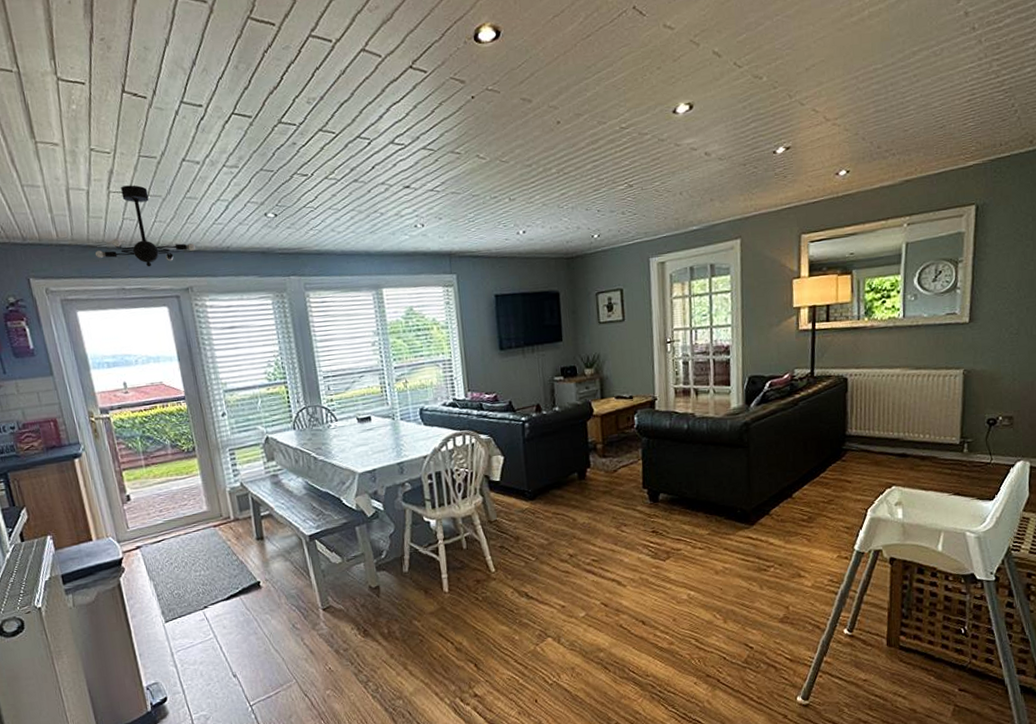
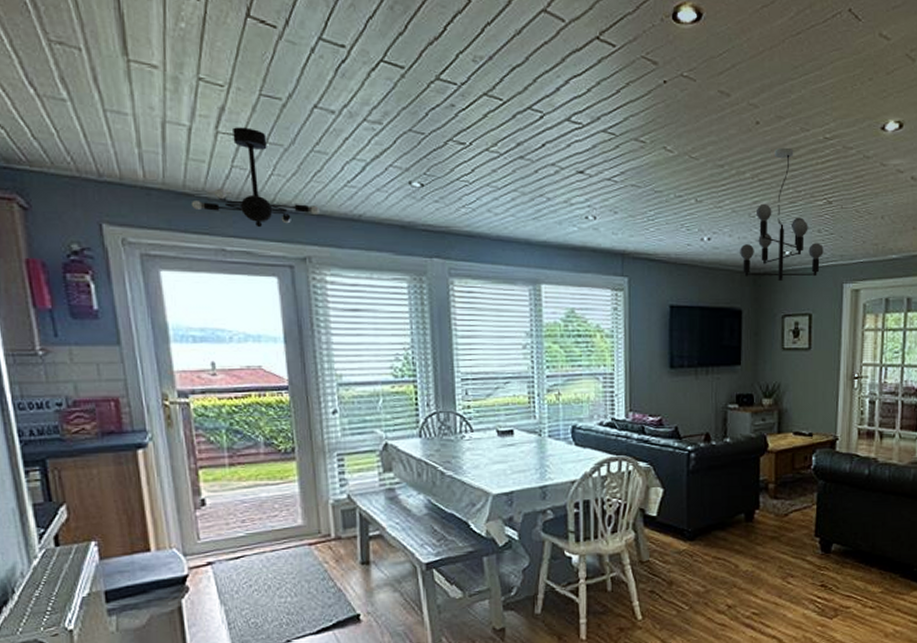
chandelier: none [552,141,629,263] -> present [740,147,824,282]

